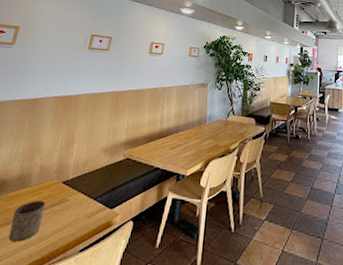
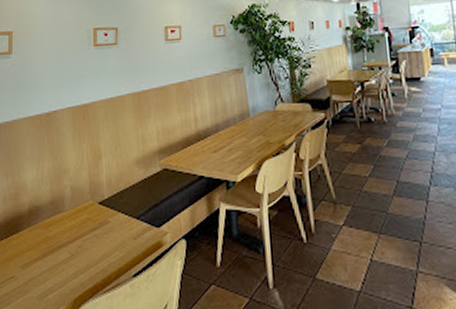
cup: present [8,200,46,242] -> none [54,224,86,271]

